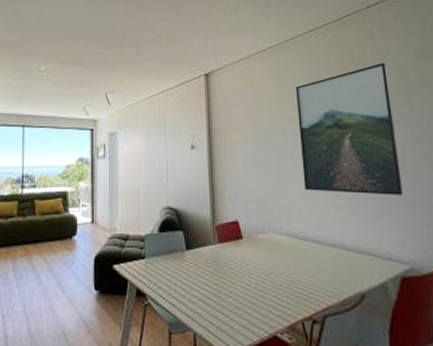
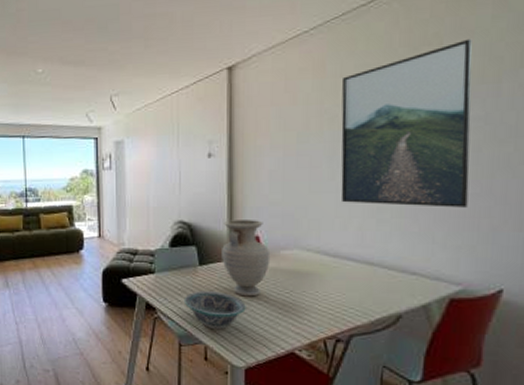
bowl: none [172,275,231,315] -> present [183,291,246,330]
vase: none [206,206,250,280] -> present [222,220,271,297]

